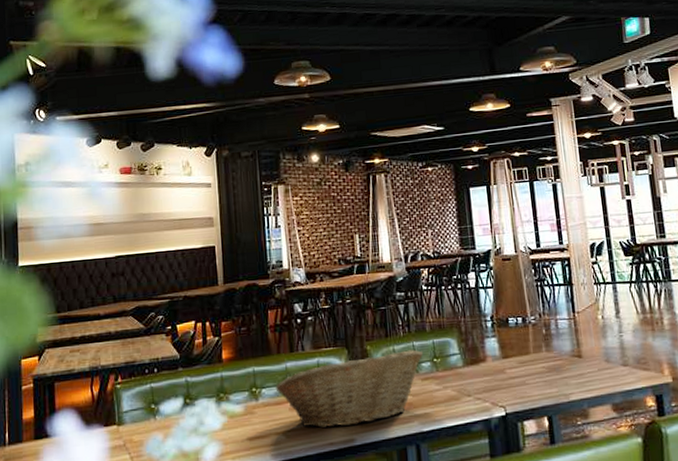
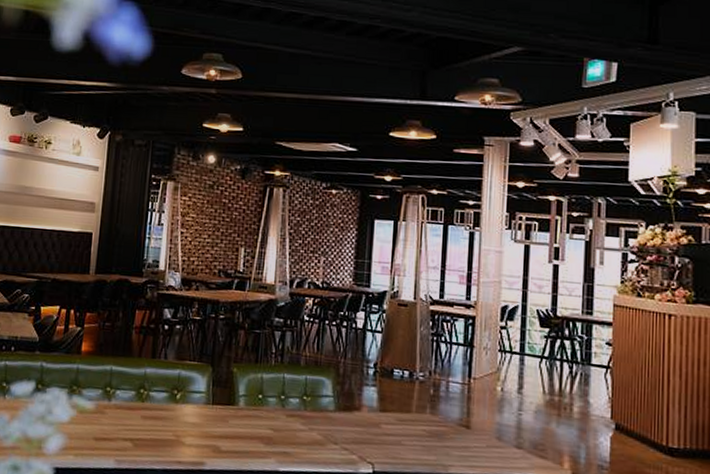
fruit basket: present [275,350,423,428] -> none [130,374,292,450]

